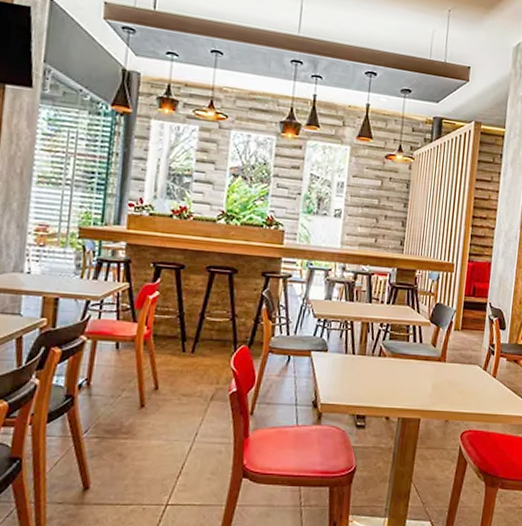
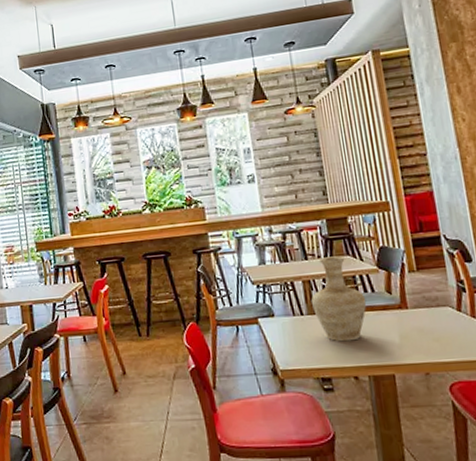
vase: none [365,303,414,385] -> present [311,256,367,342]

